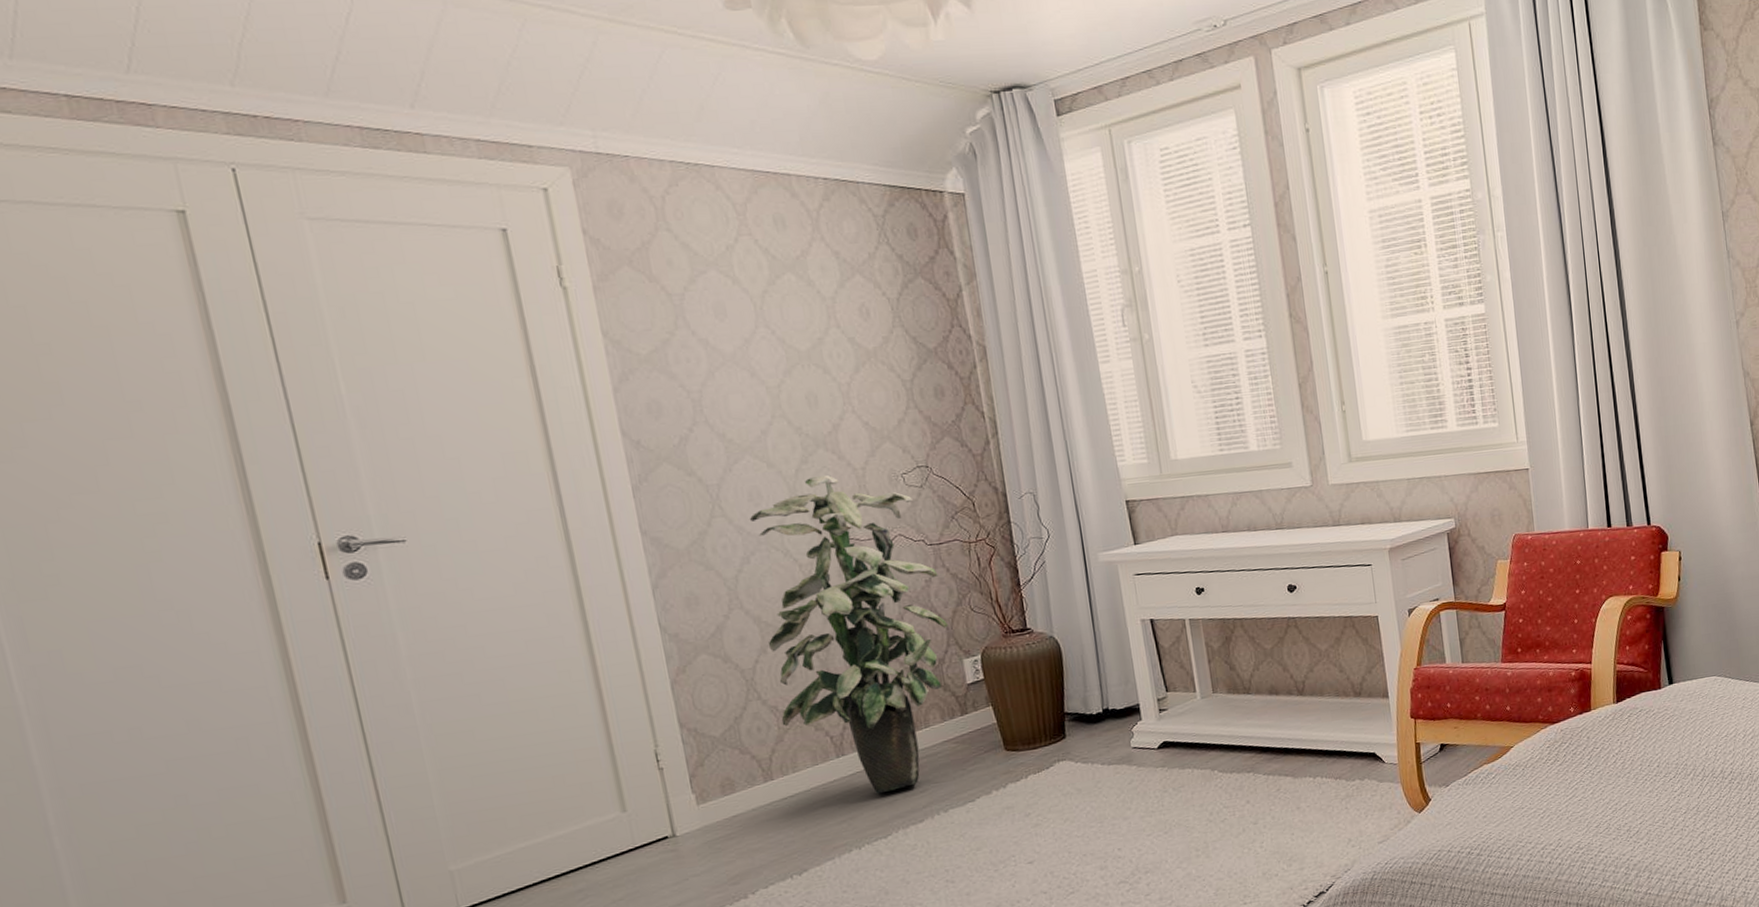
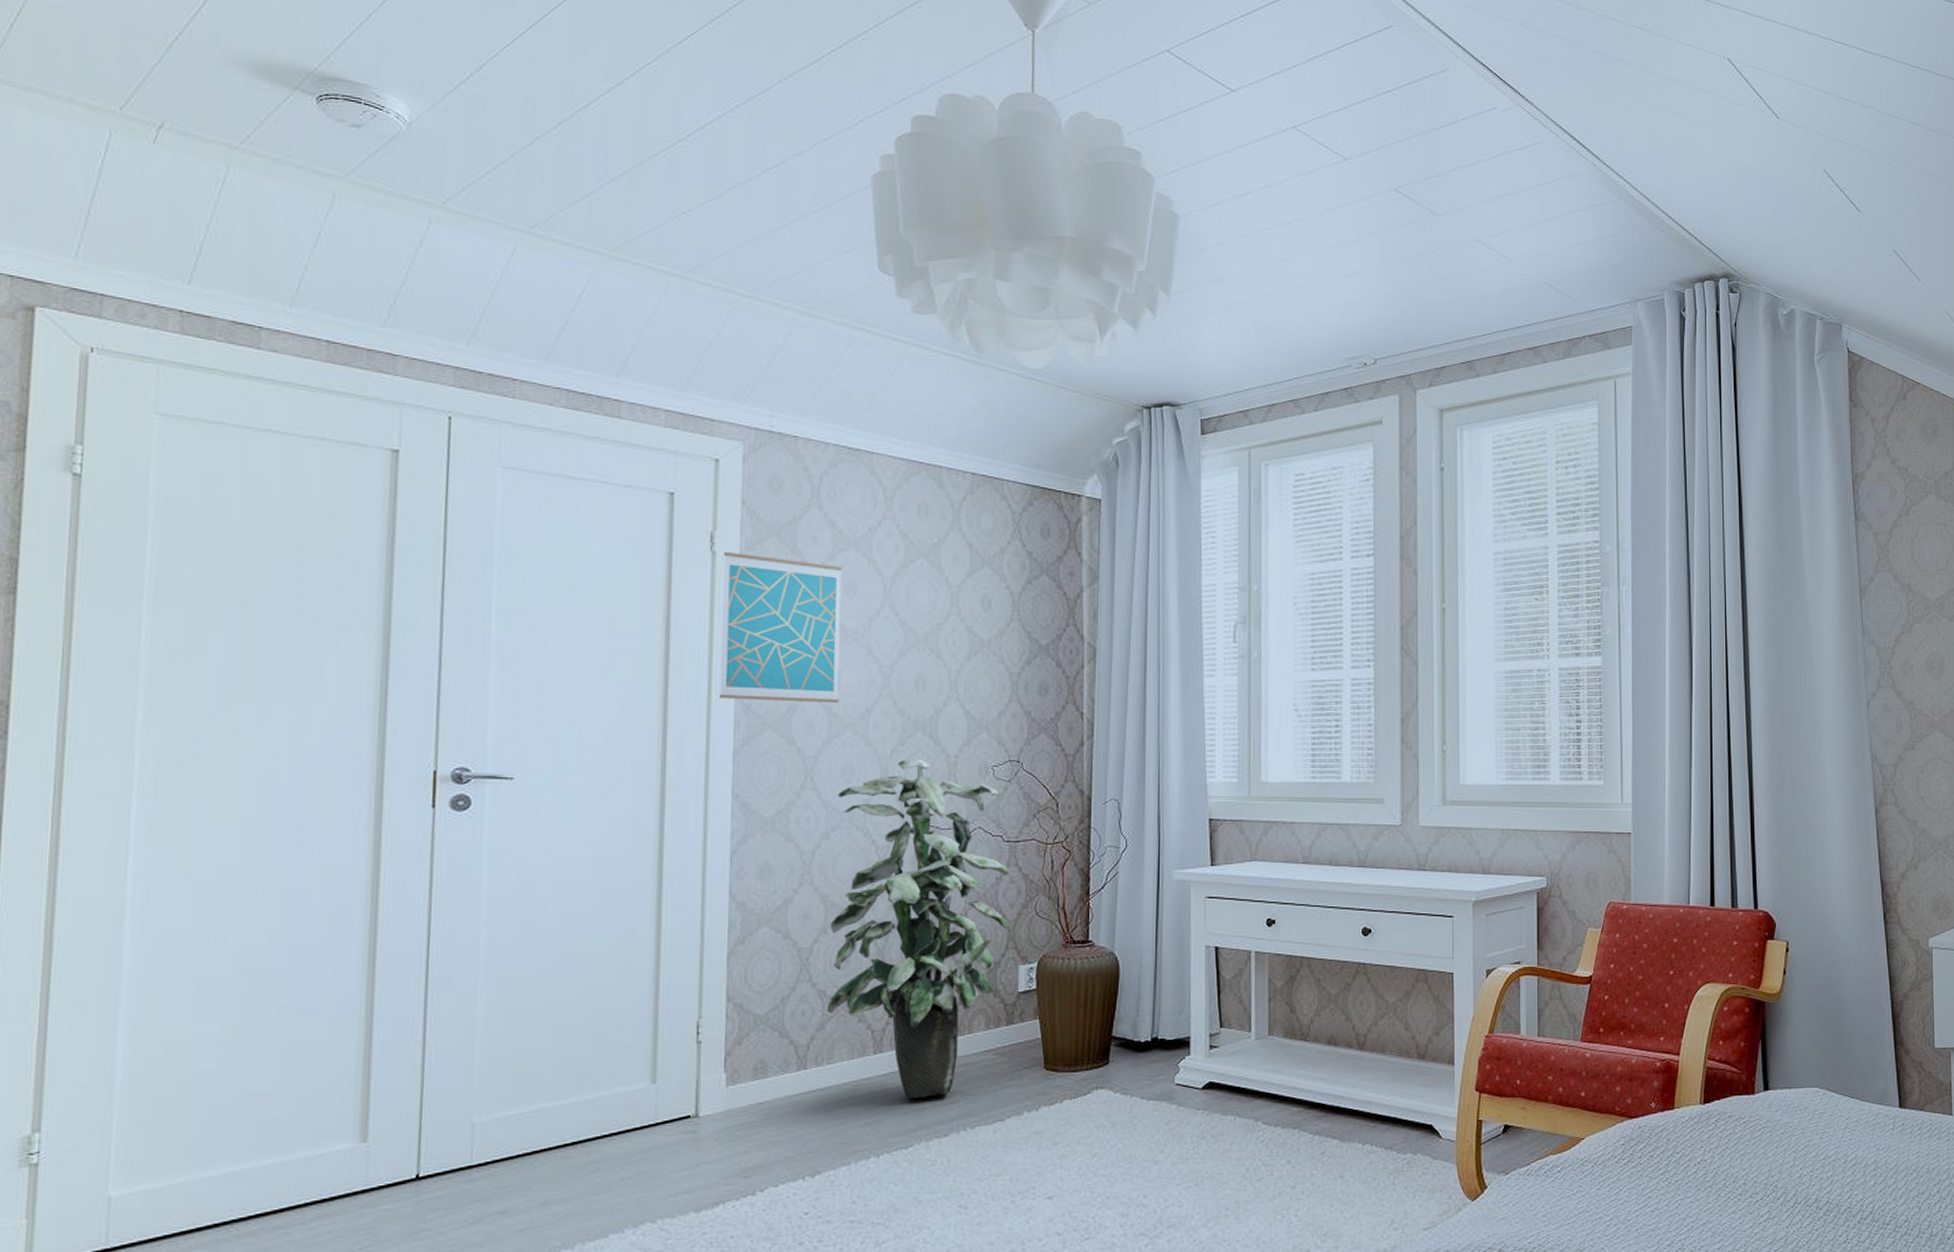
wall art: none [576,285,731,438] -> present [720,551,843,702]

